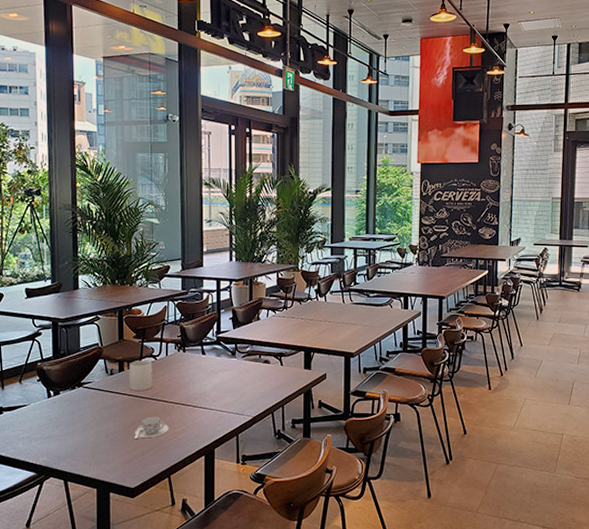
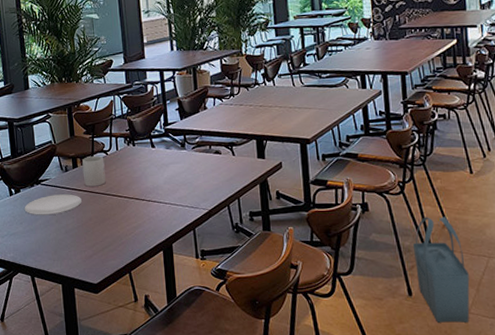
plate: none [62,398,125,419] -> present [24,194,82,216]
teacup: present [134,416,169,439] -> none [92,211,126,234]
shopping bag: none [435,427,480,522] -> present [412,216,470,323]

